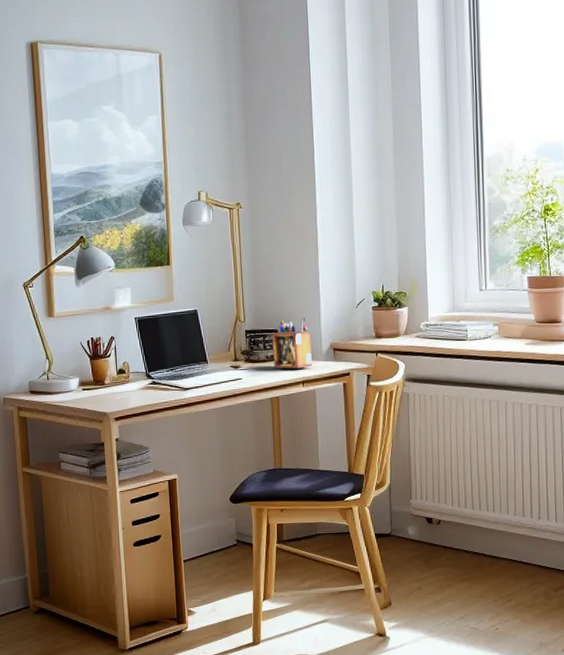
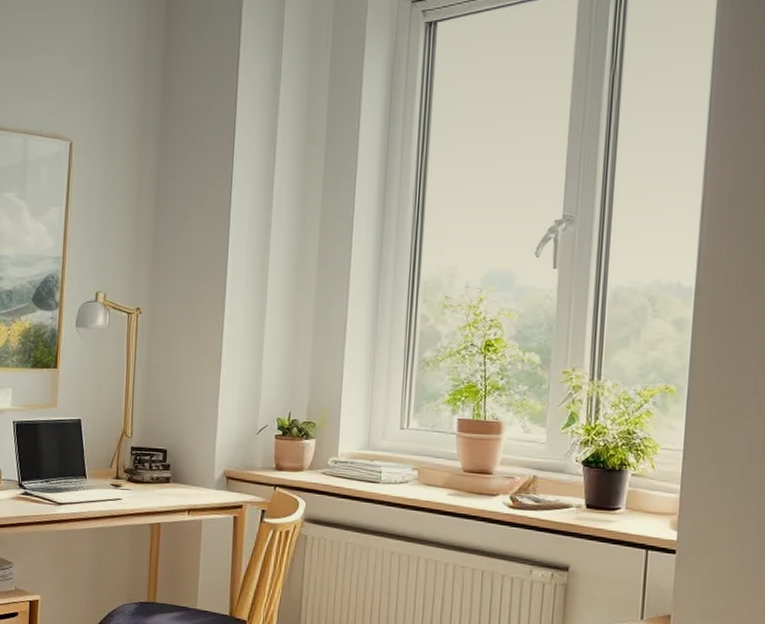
desk organizer: present [272,317,312,369] -> none [158,439,203,495]

